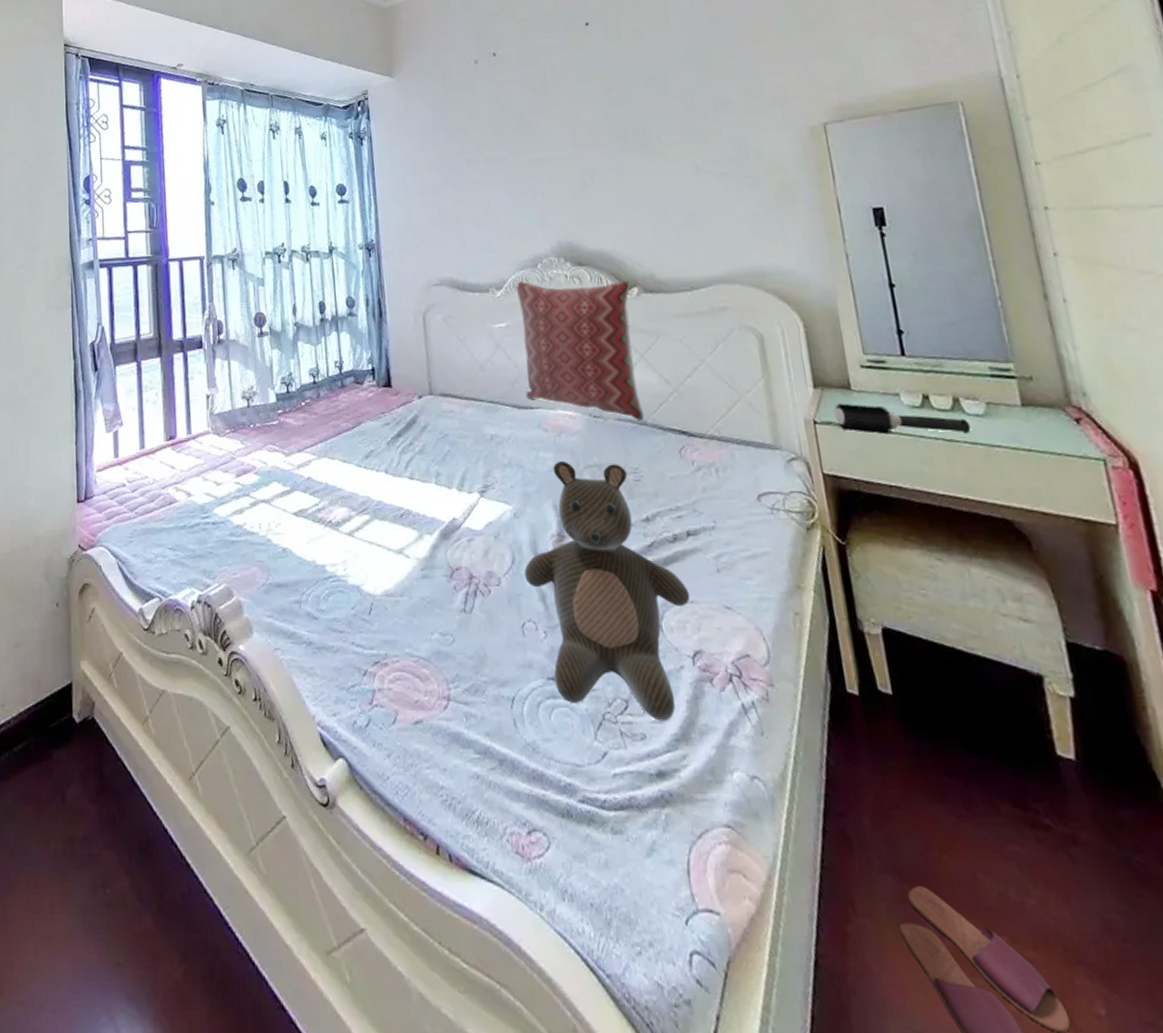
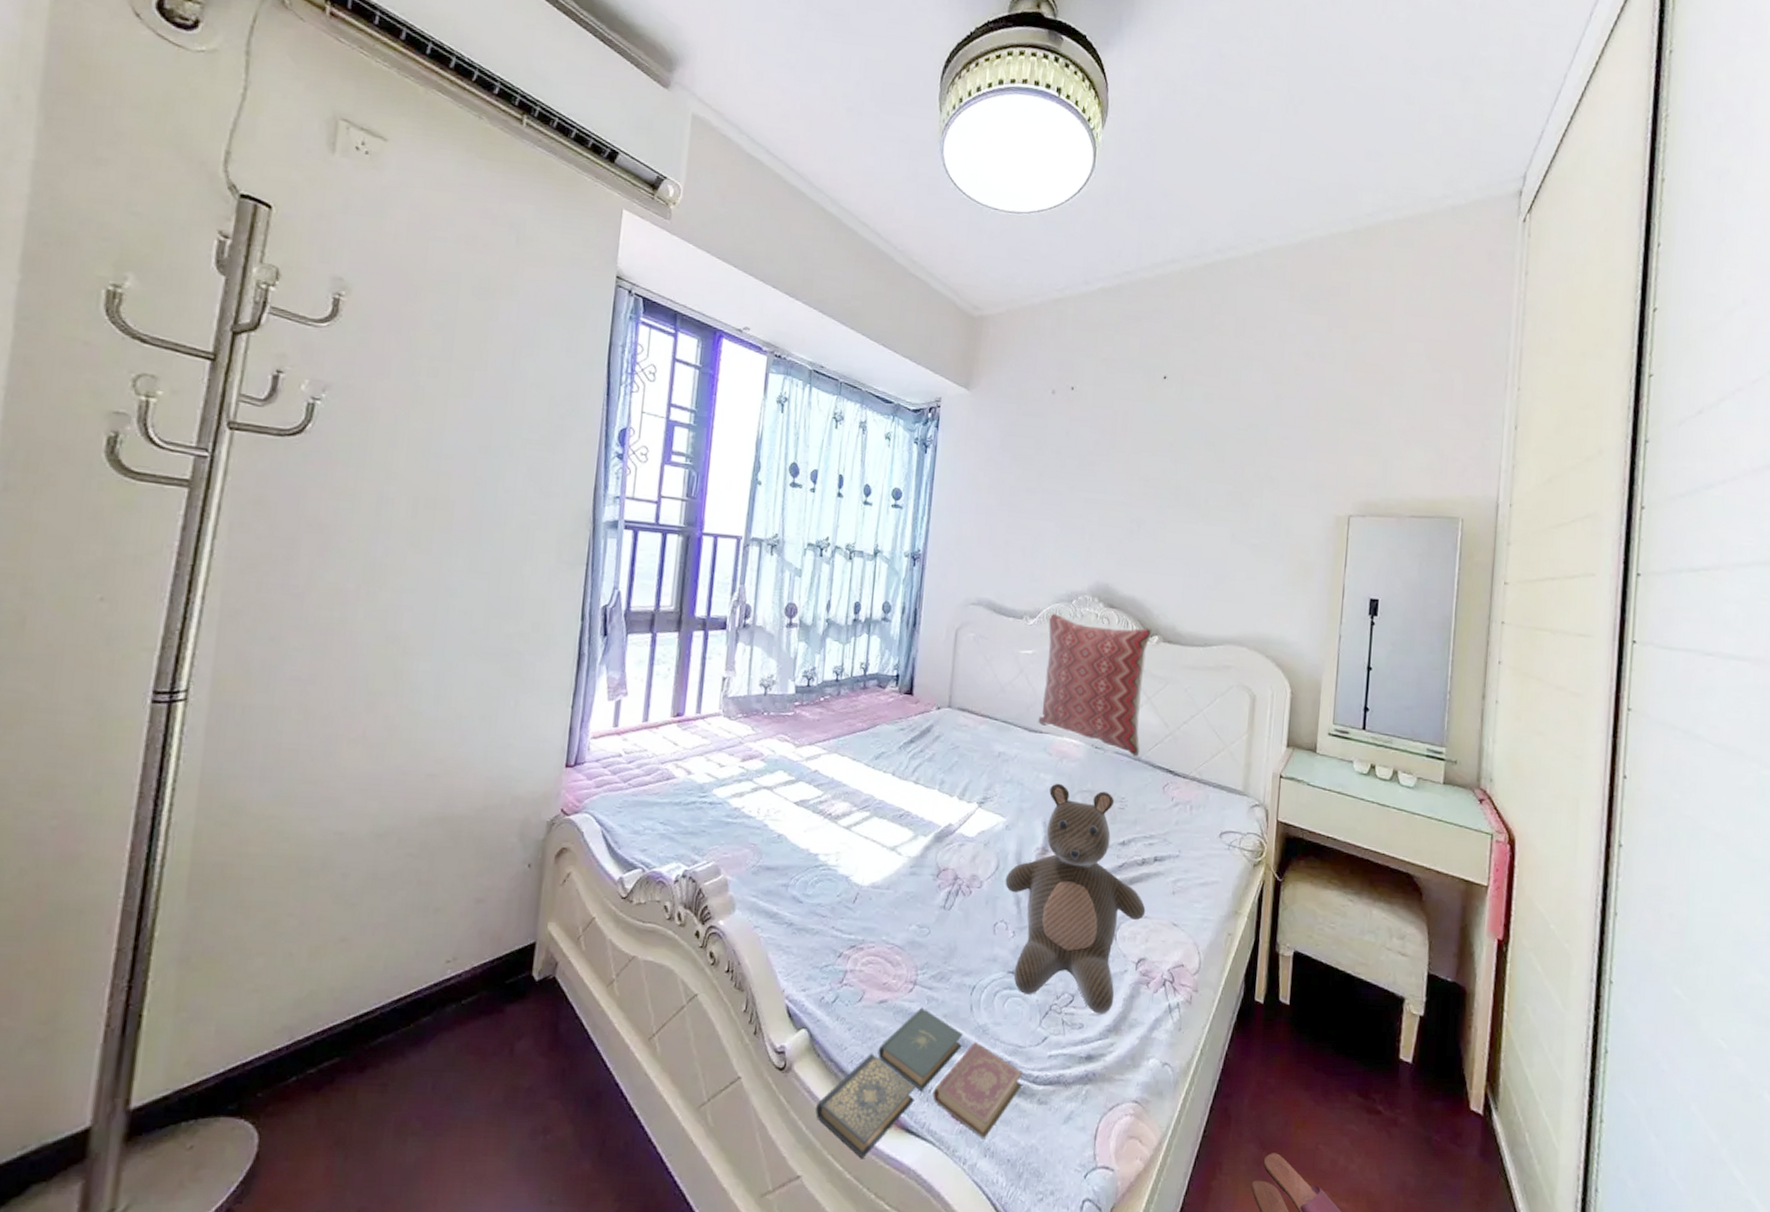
book: none [367,726,589,907] -> present [815,1007,1023,1159]
hairbrush: present [834,402,971,435] -> none [1298,762,1401,801]

